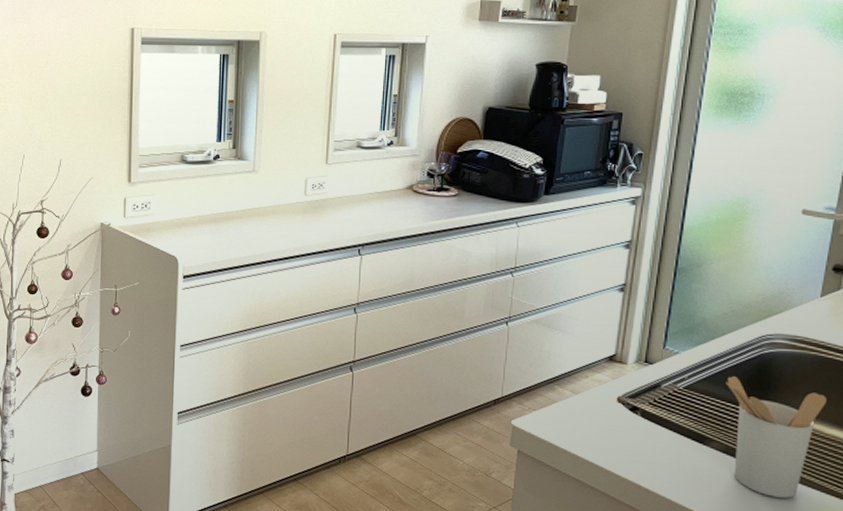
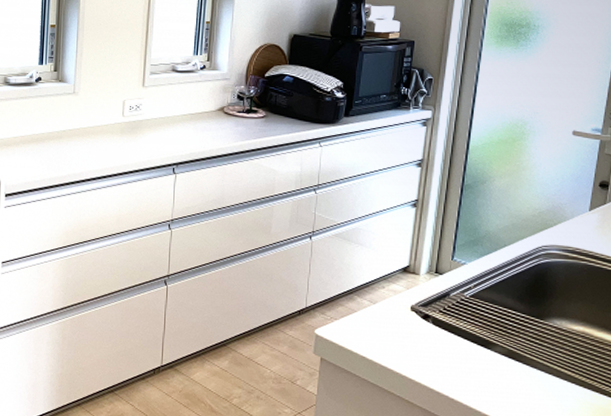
utensil holder: present [726,376,826,498] -> none [507,285,595,397]

